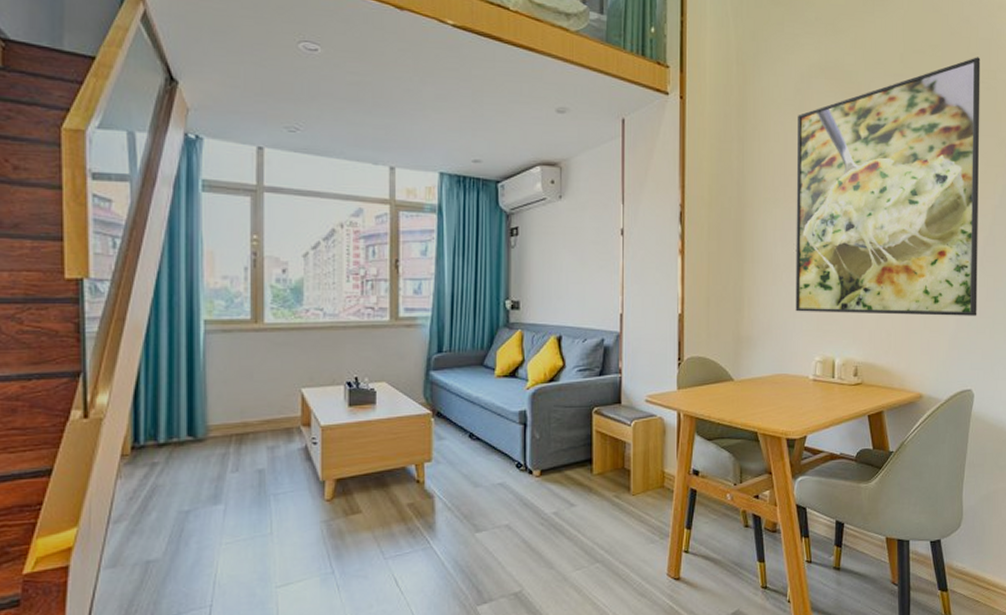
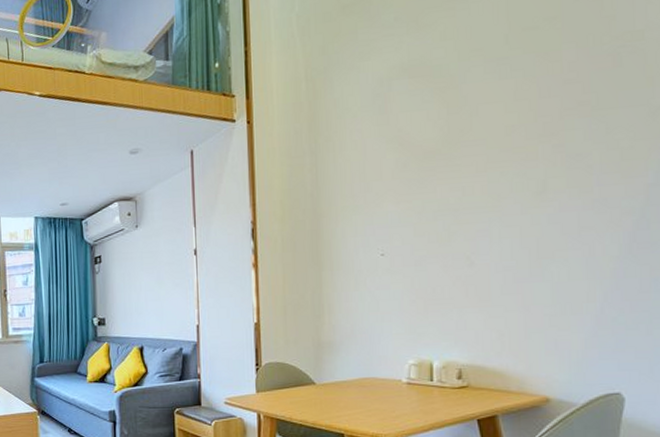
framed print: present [795,57,981,316] -> none [377,19,626,316]

